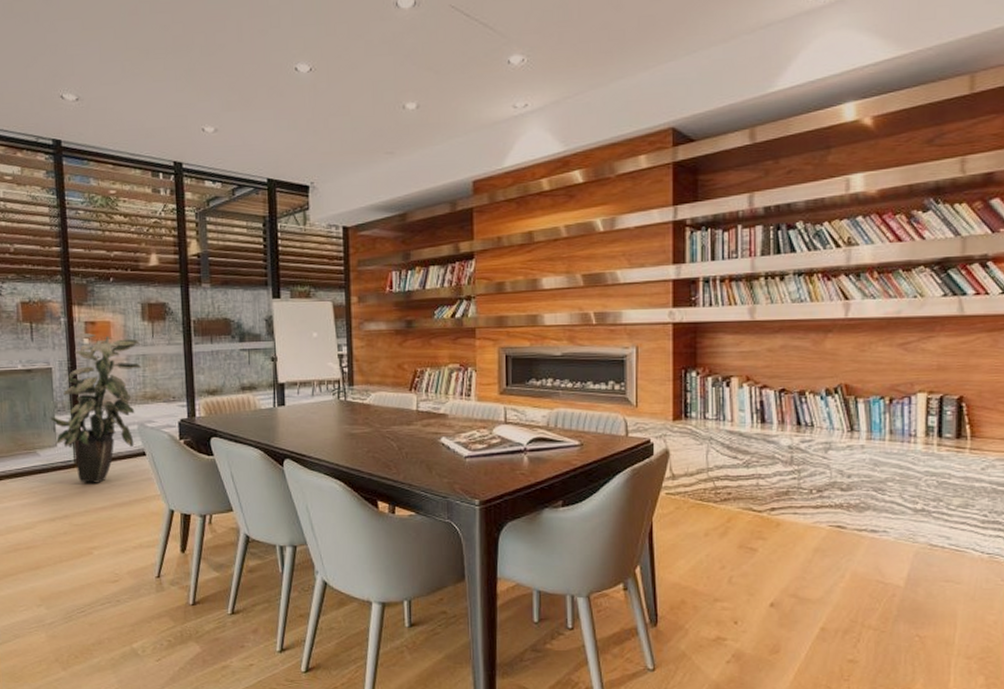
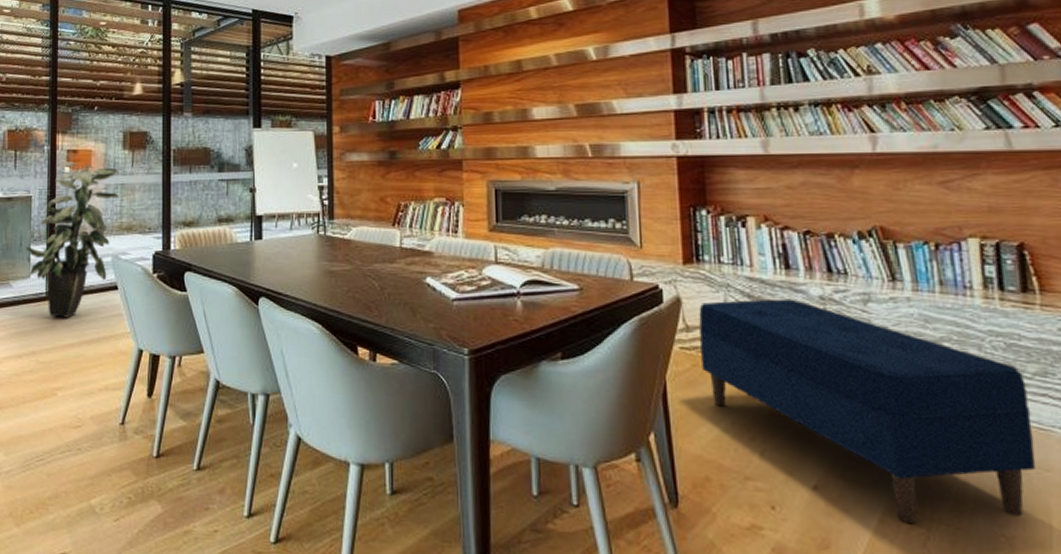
bench: none [684,449,951,631] -> present [699,299,1036,525]

